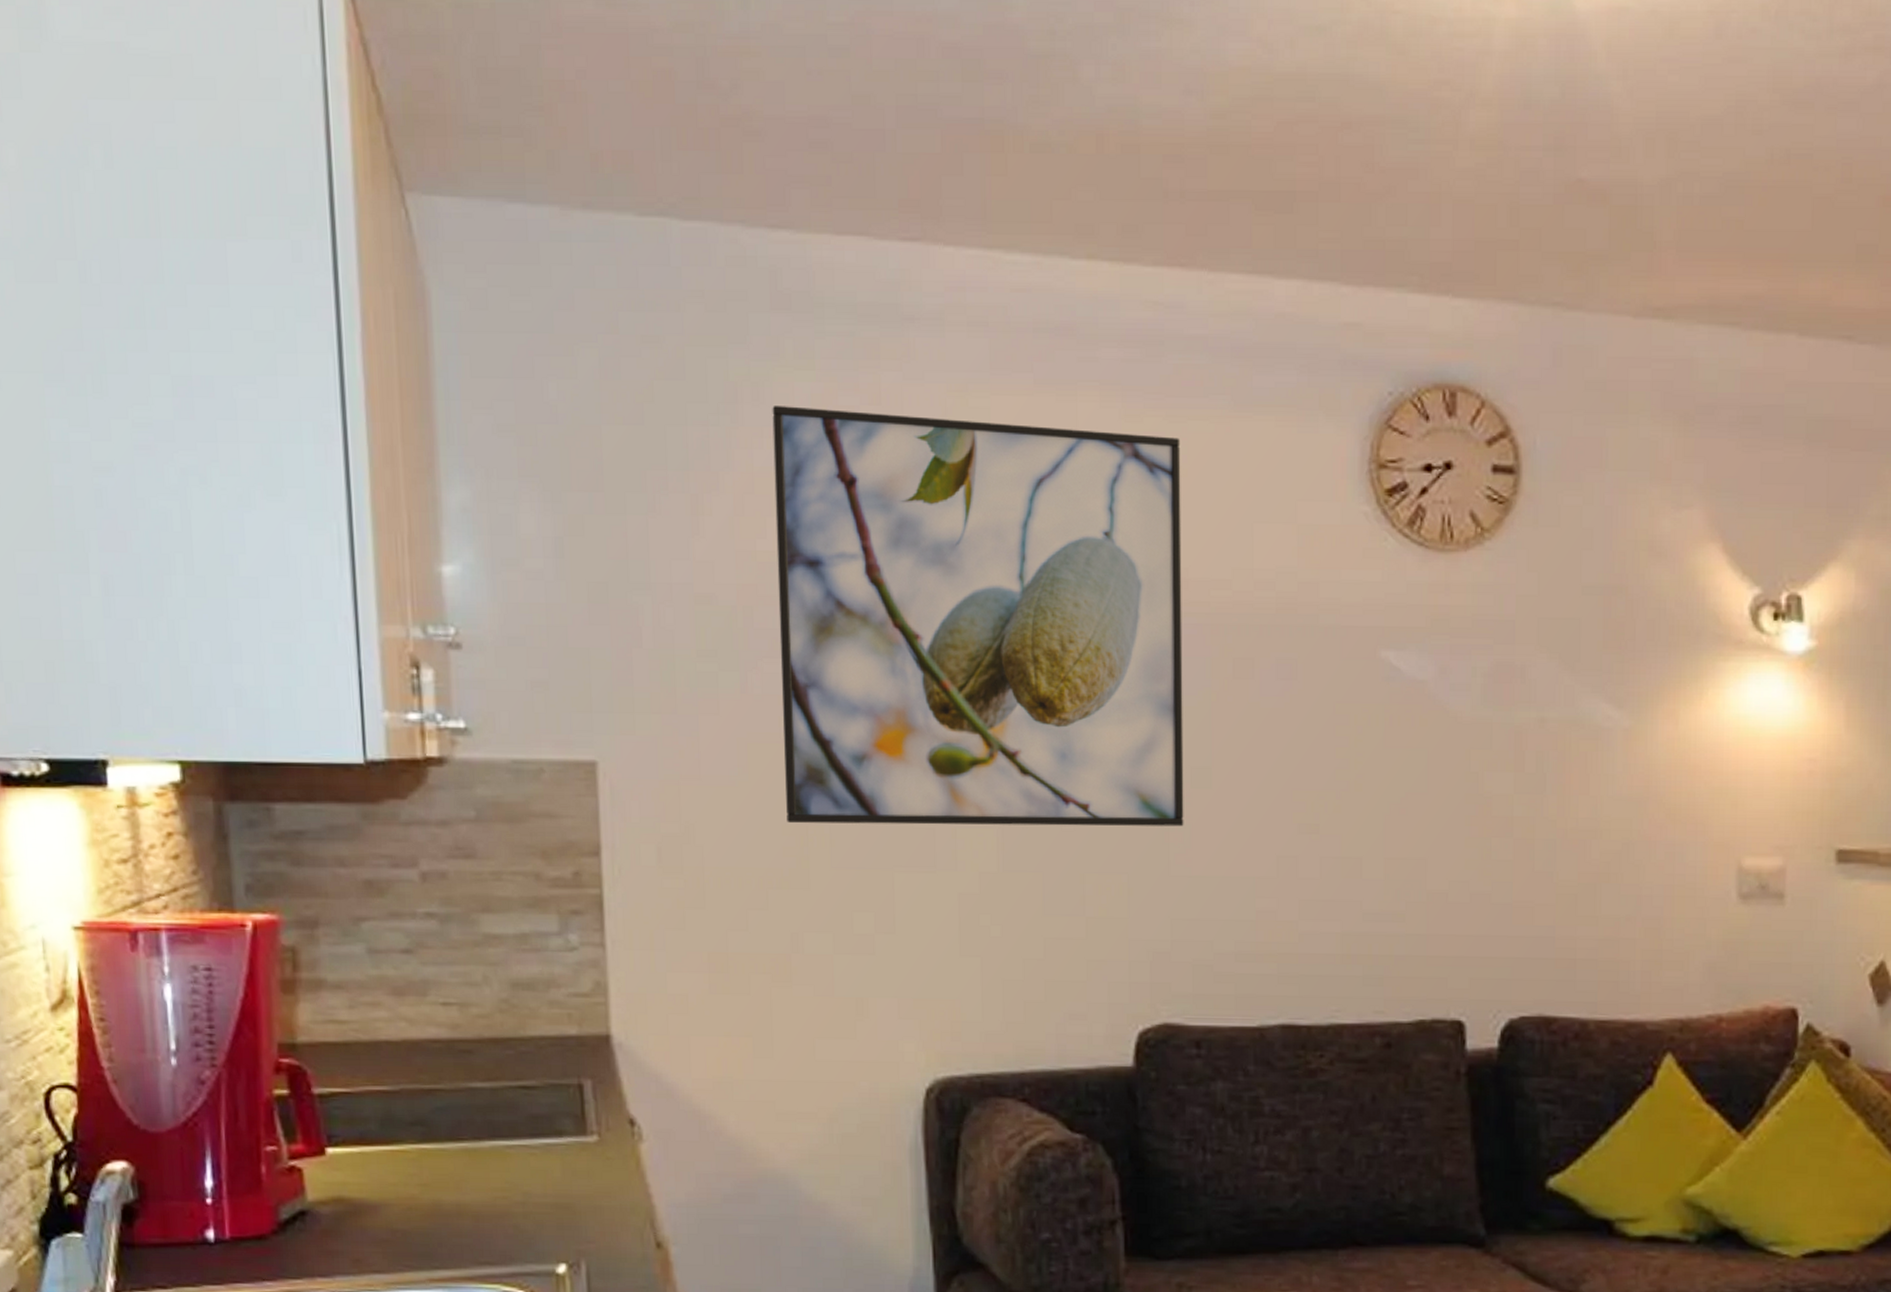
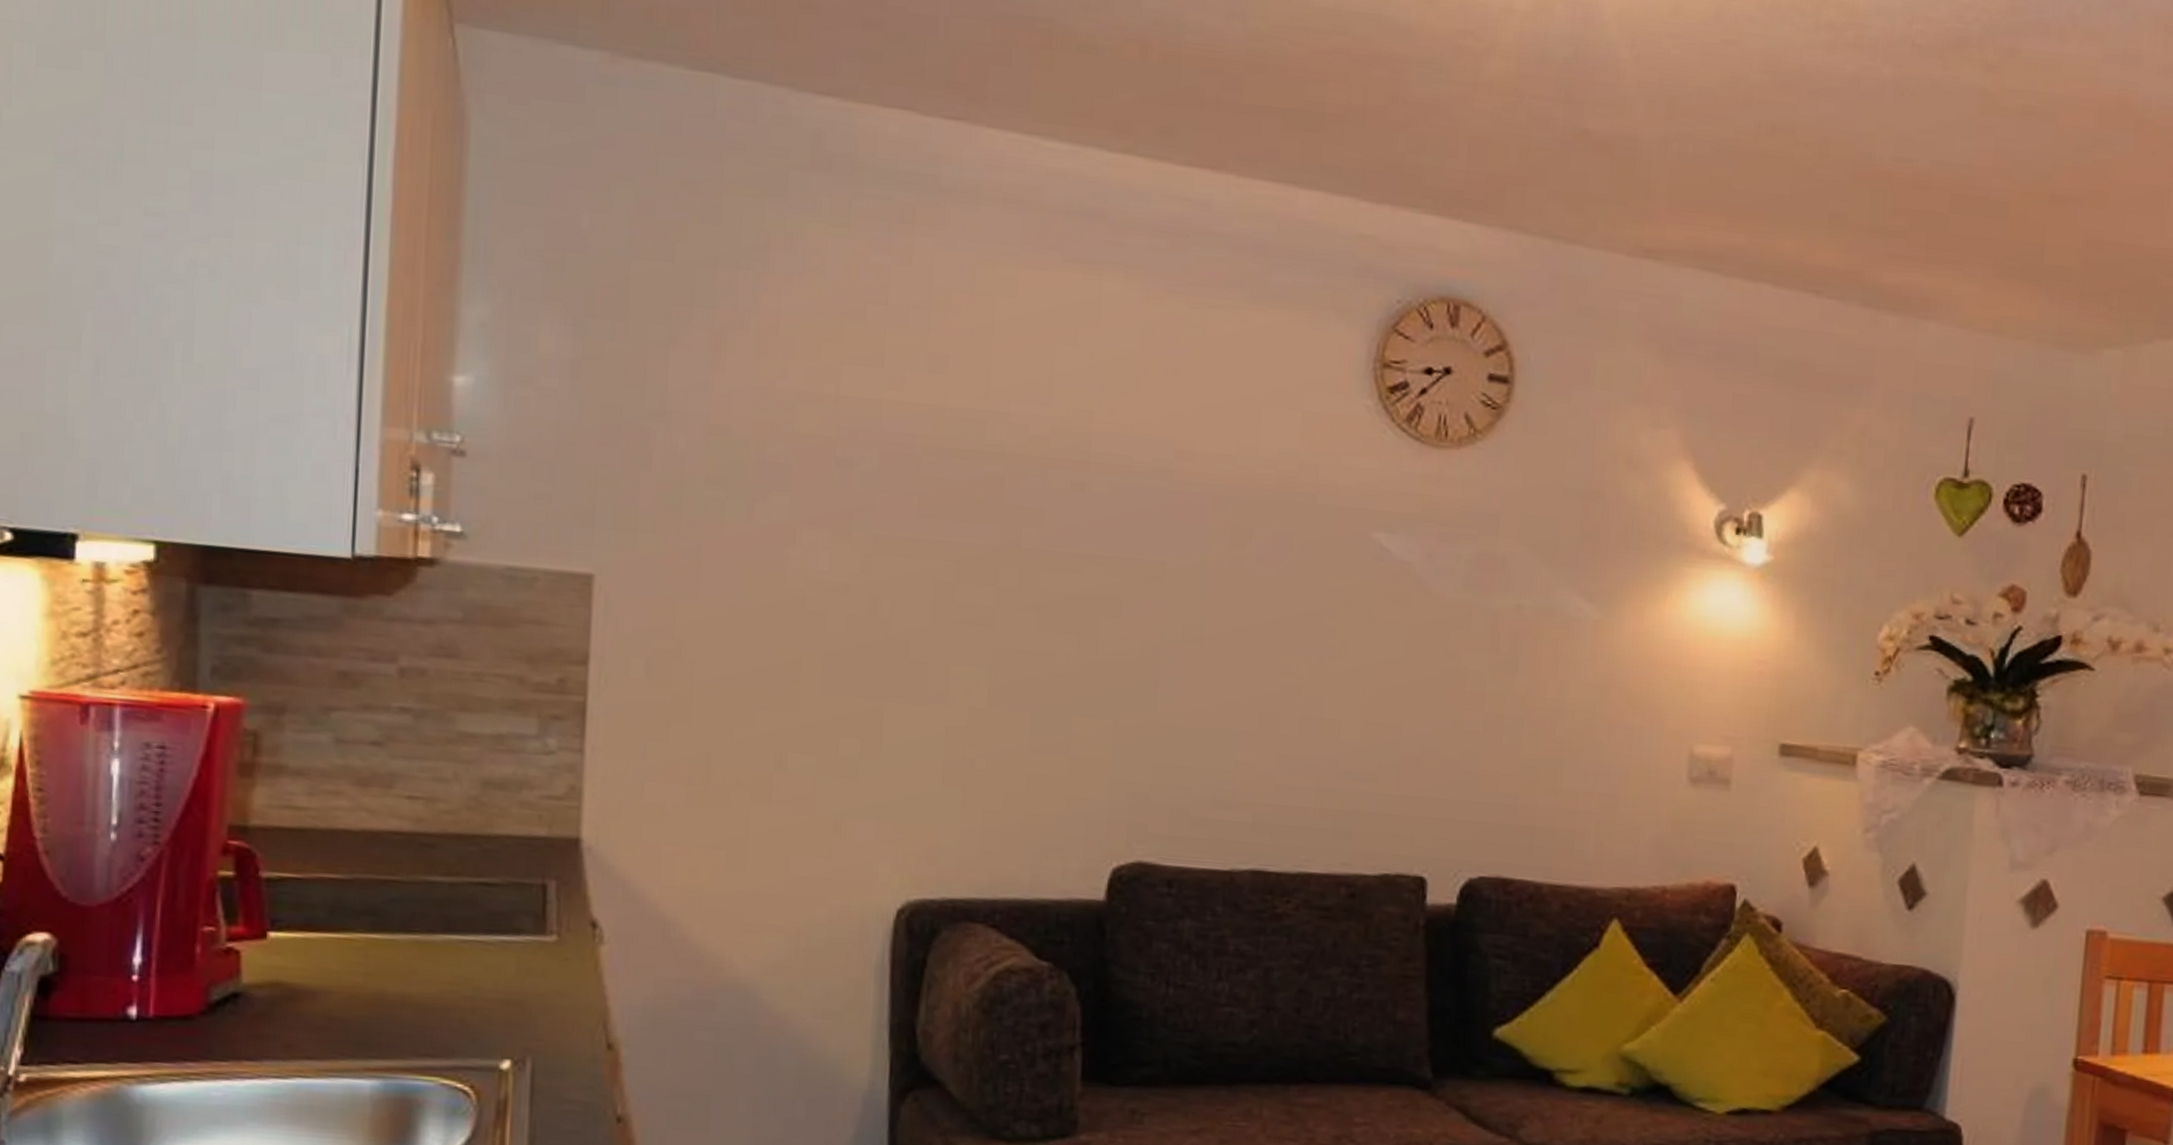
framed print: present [772,406,1184,827] -> none [781,257,1198,679]

